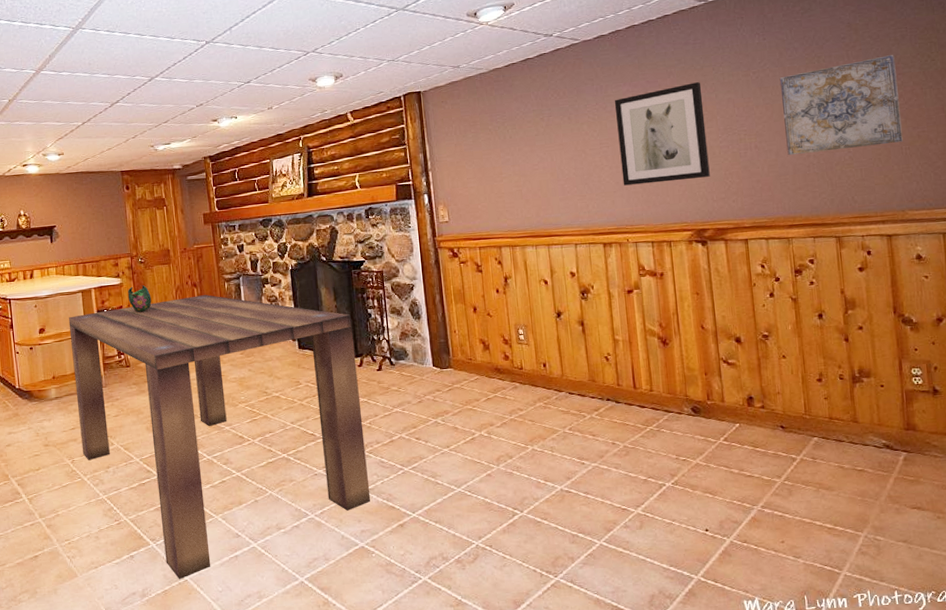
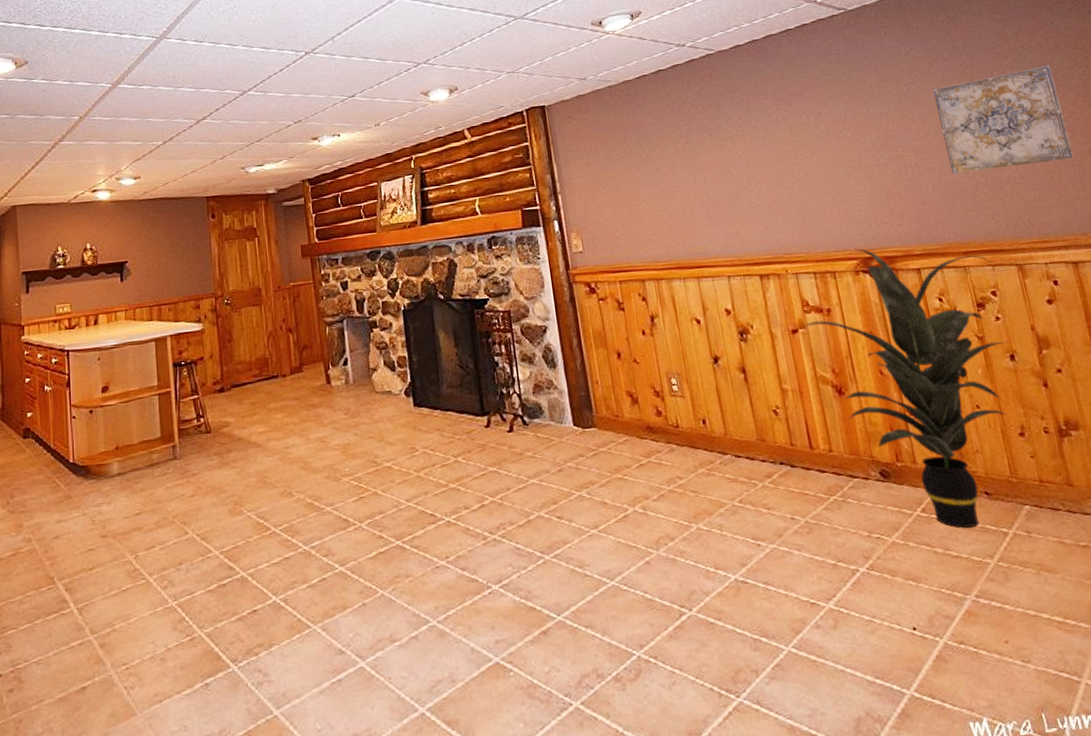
dining table: present [68,295,371,579] -> none [138,342,506,714]
decorative bowl: present [127,285,152,313] -> none [210,331,239,365]
wall art: present [614,82,710,186] -> none [757,95,871,209]
indoor plant: none [637,221,819,454] -> present [803,249,1009,528]

